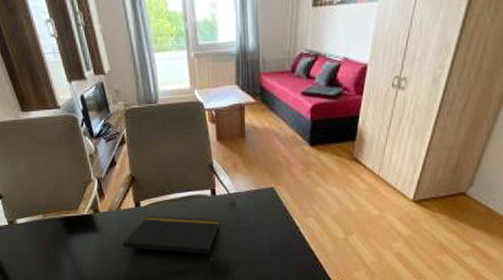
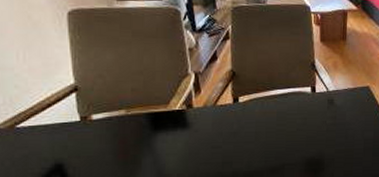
notepad: present [123,216,220,263] -> none [215,112,318,159]

